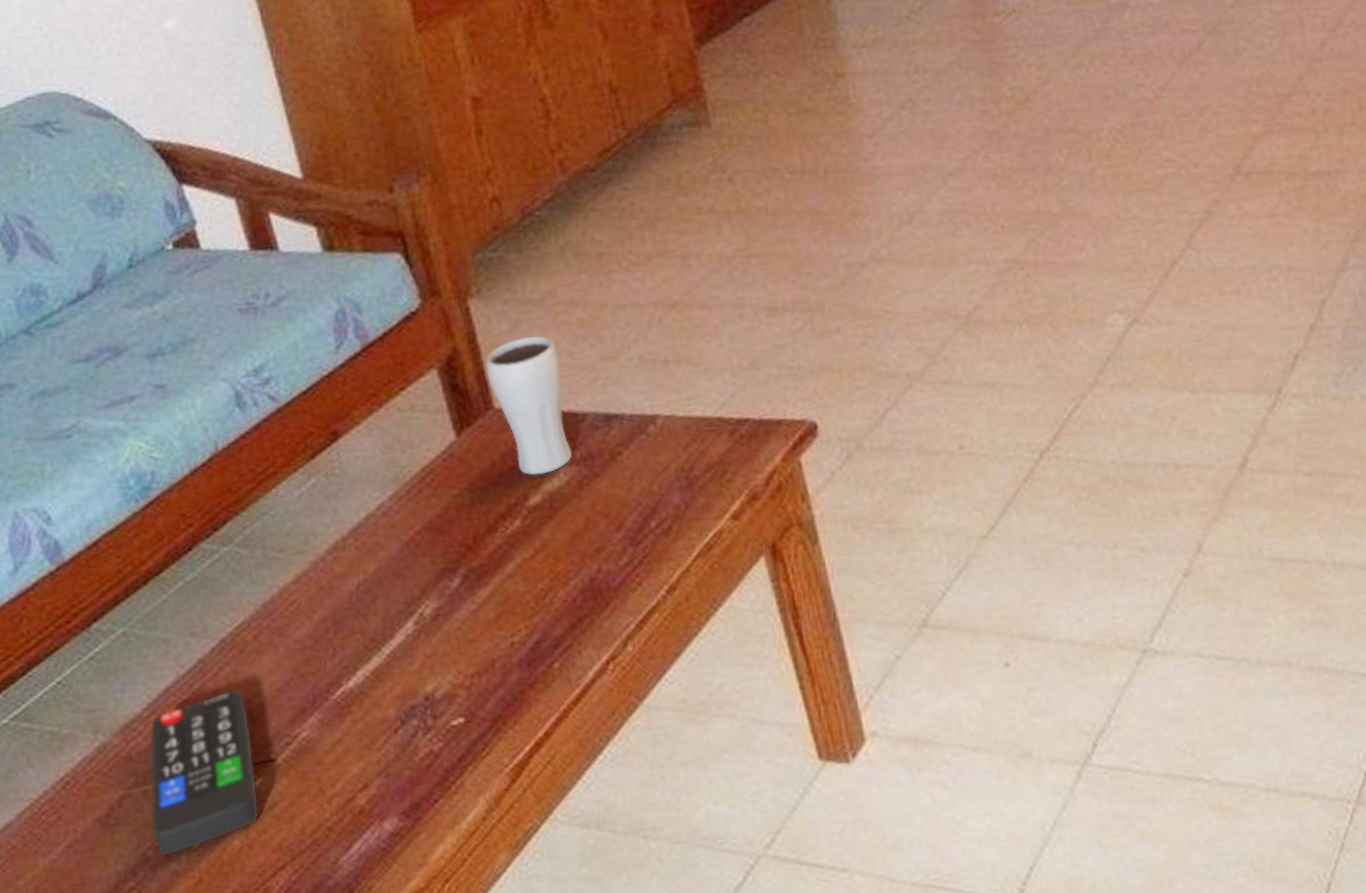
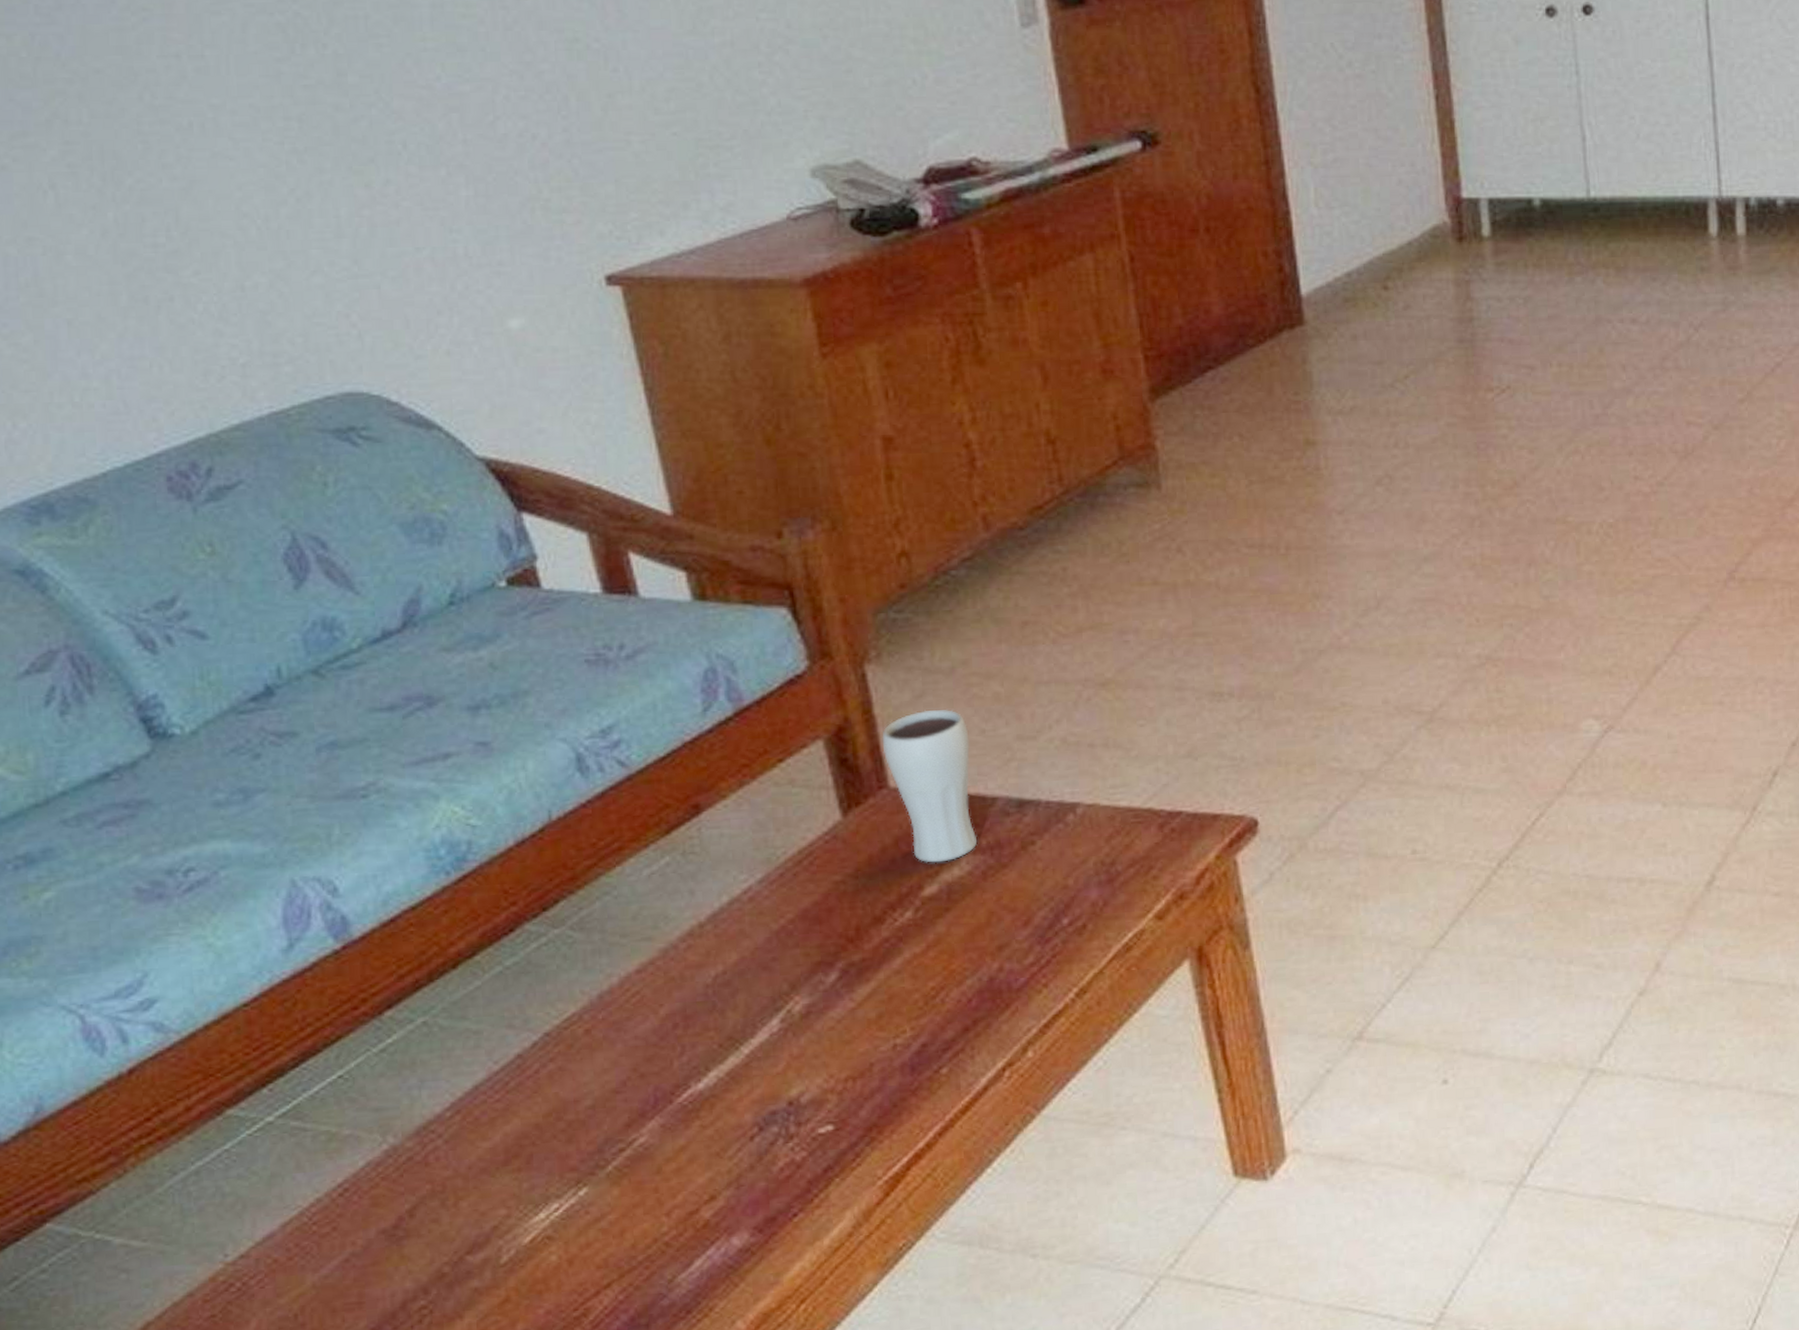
remote control: present [150,688,259,856] -> none [450,1088,582,1272]

